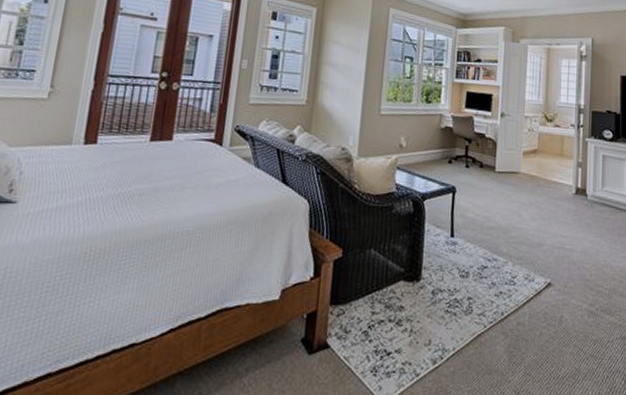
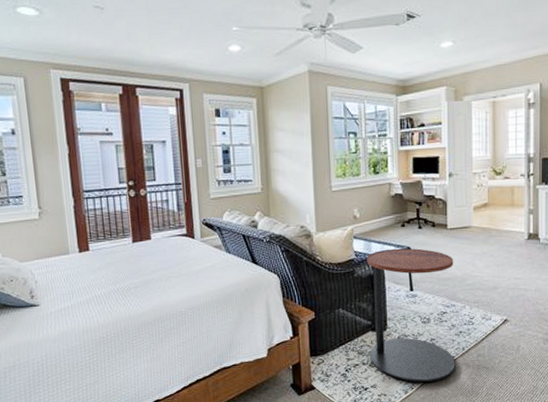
side table: none [398,185,499,352] -> present [367,248,455,383]

